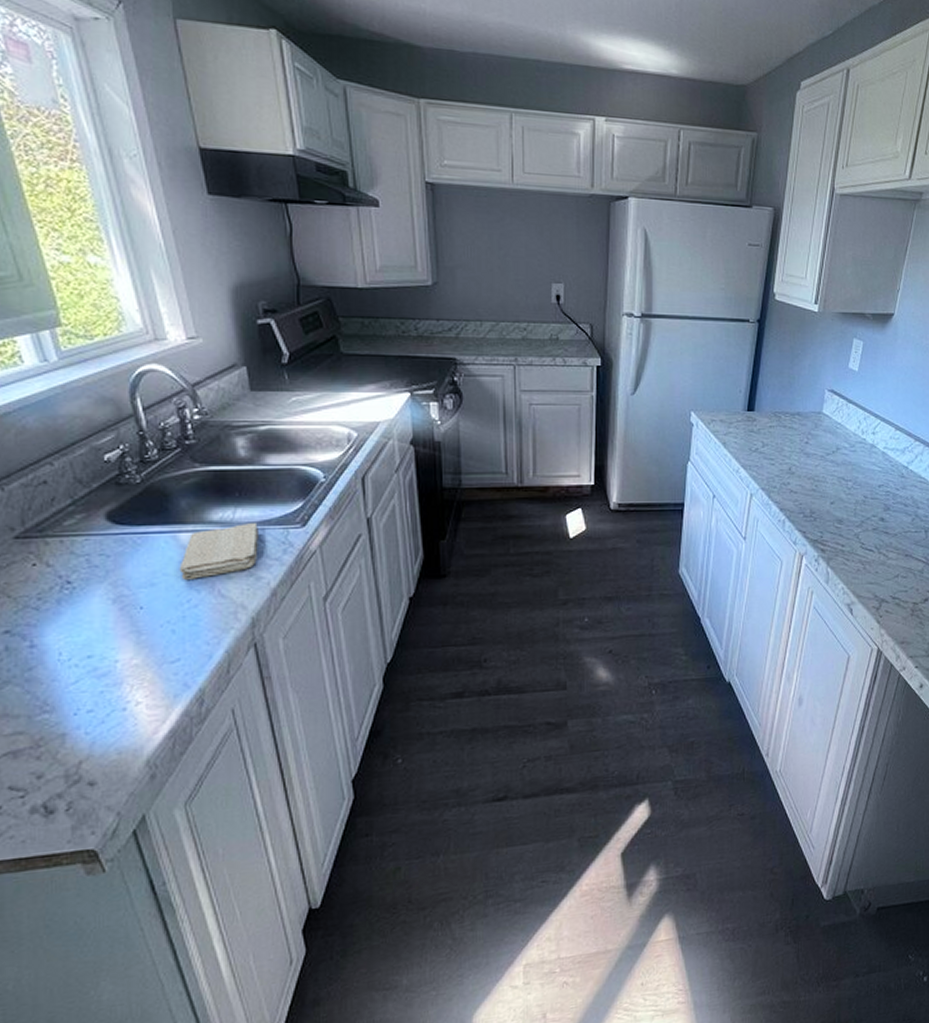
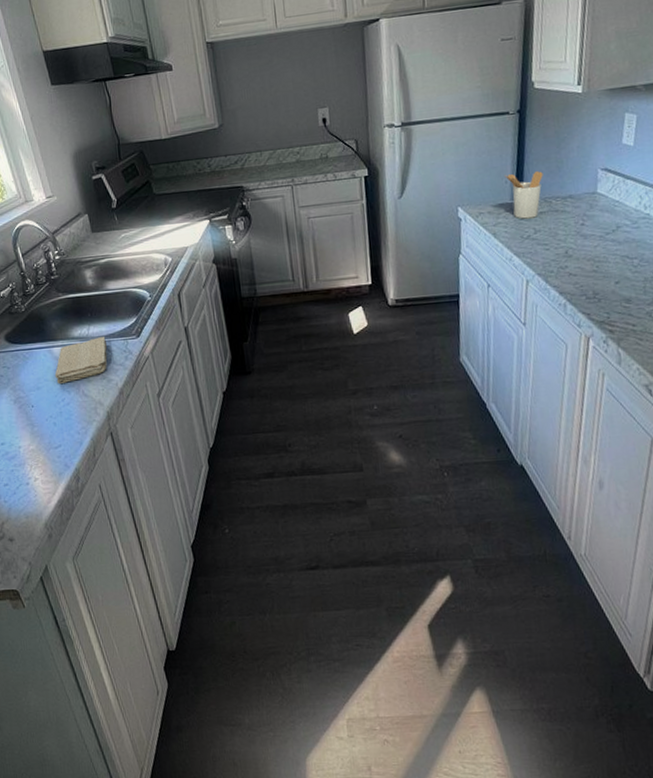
utensil holder: none [739,384,776,431] -> present [504,171,543,219]

